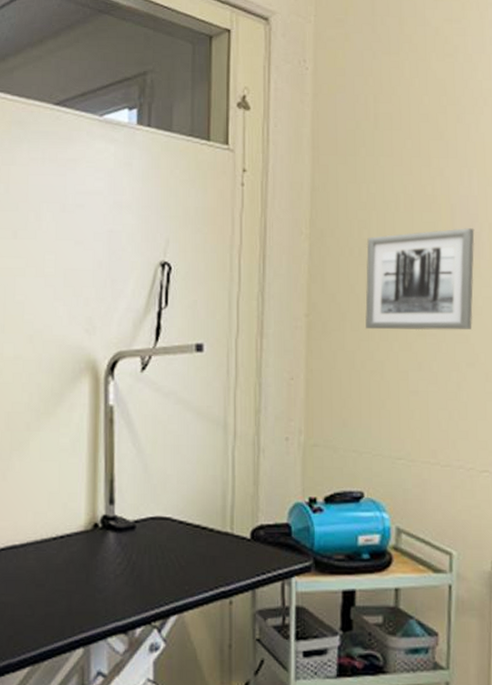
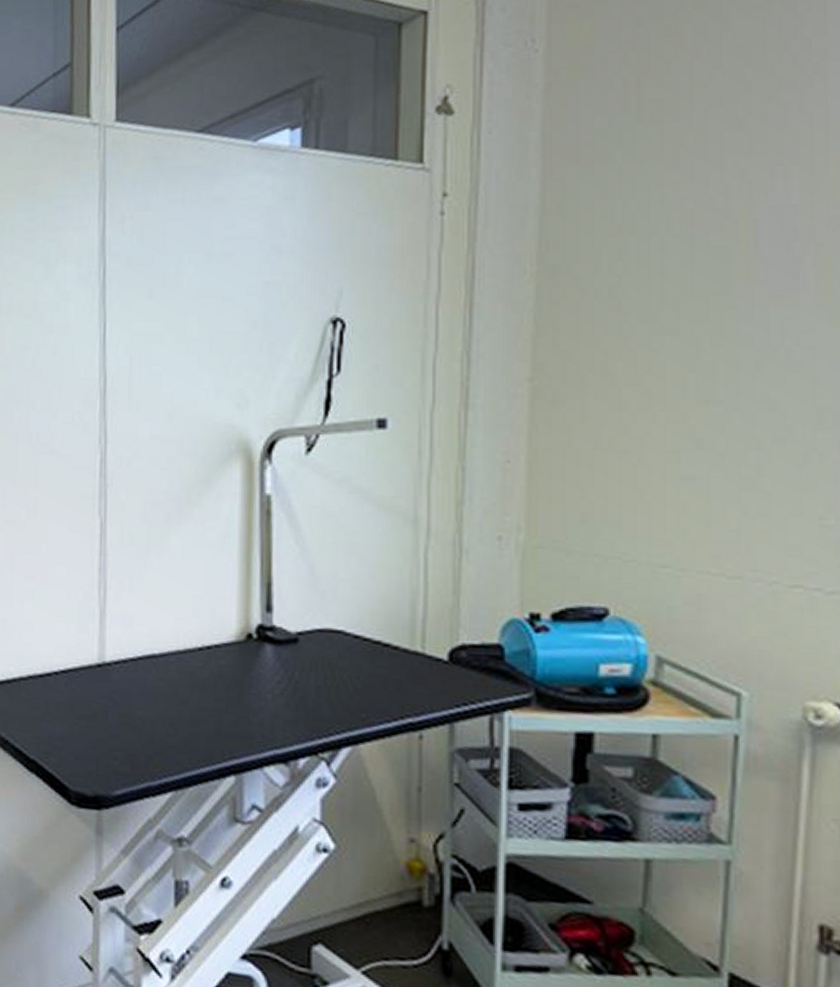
wall art: present [365,228,475,331] -> none [617,251,792,396]

